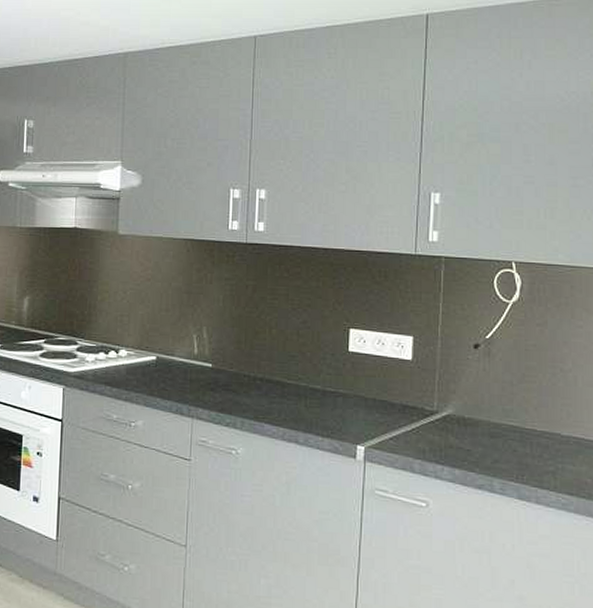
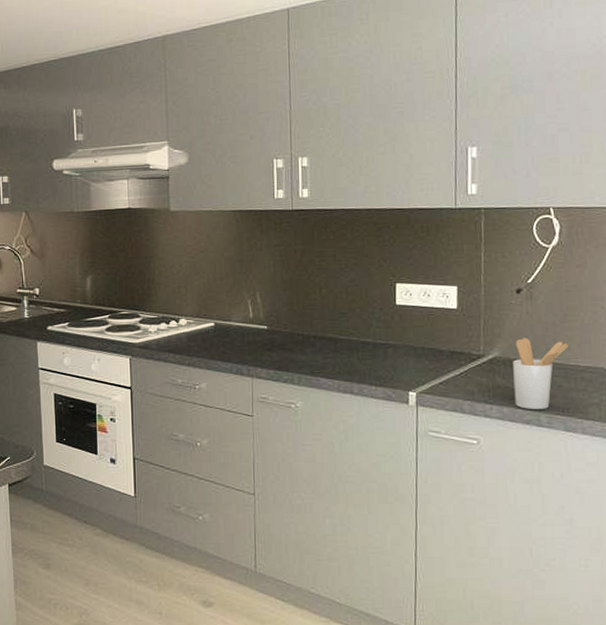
utensil holder: none [467,396,525,474] -> present [513,338,568,409]

